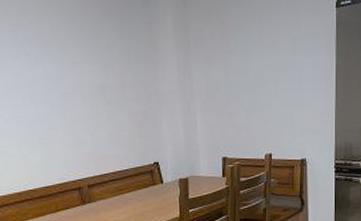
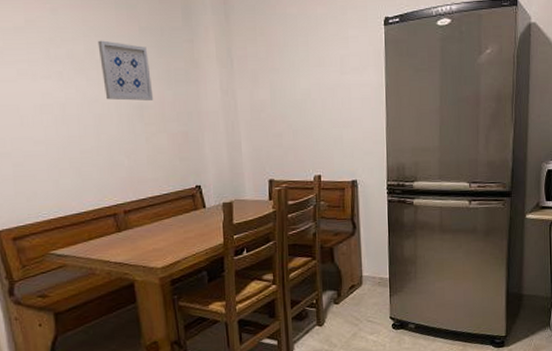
wall art: none [62,22,115,81] -> present [97,40,154,101]

